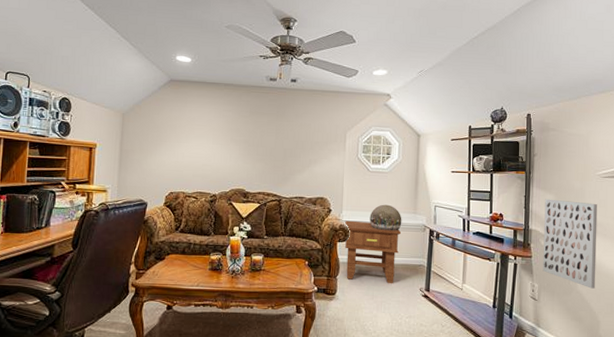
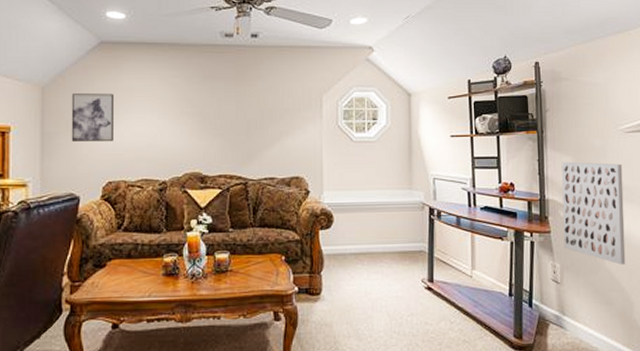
wall art: none [143,120,179,160] -> present [71,93,115,141]
side table: present [345,220,402,284] -> none [327,202,396,277]
decorative sphere: present [369,204,402,231] -> none [356,180,396,213]

